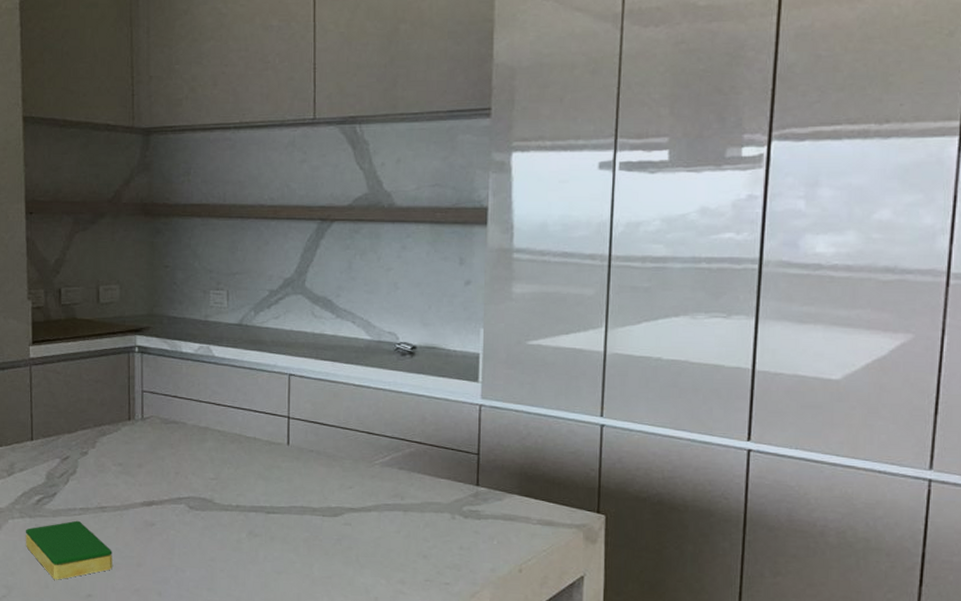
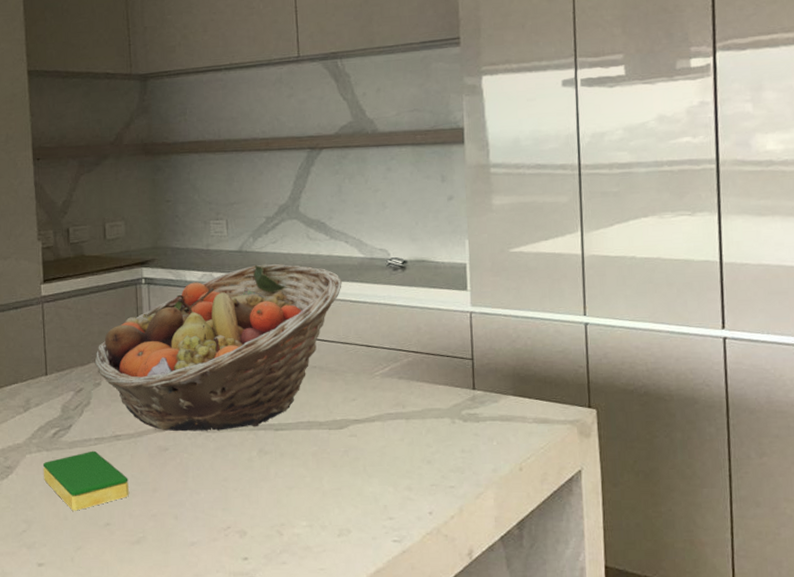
fruit basket: none [82,339,346,510] -> present [94,263,342,432]

